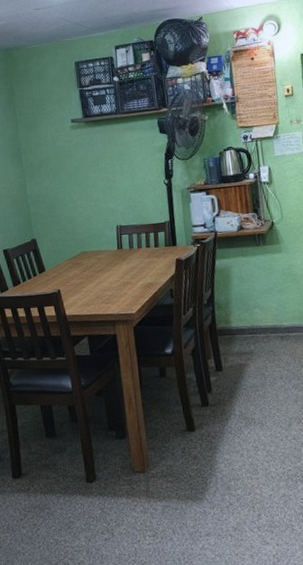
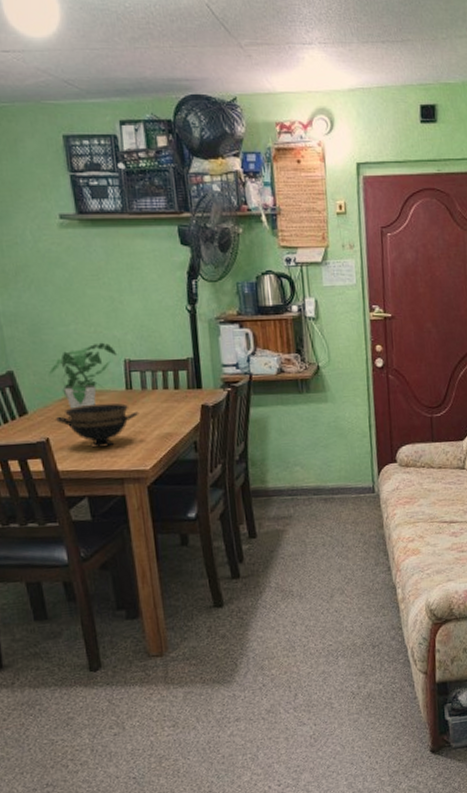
potted plant: none [61,213,112,266] -> present [49,342,118,409]
bowl: none [65,260,128,296] -> present [56,403,139,448]

